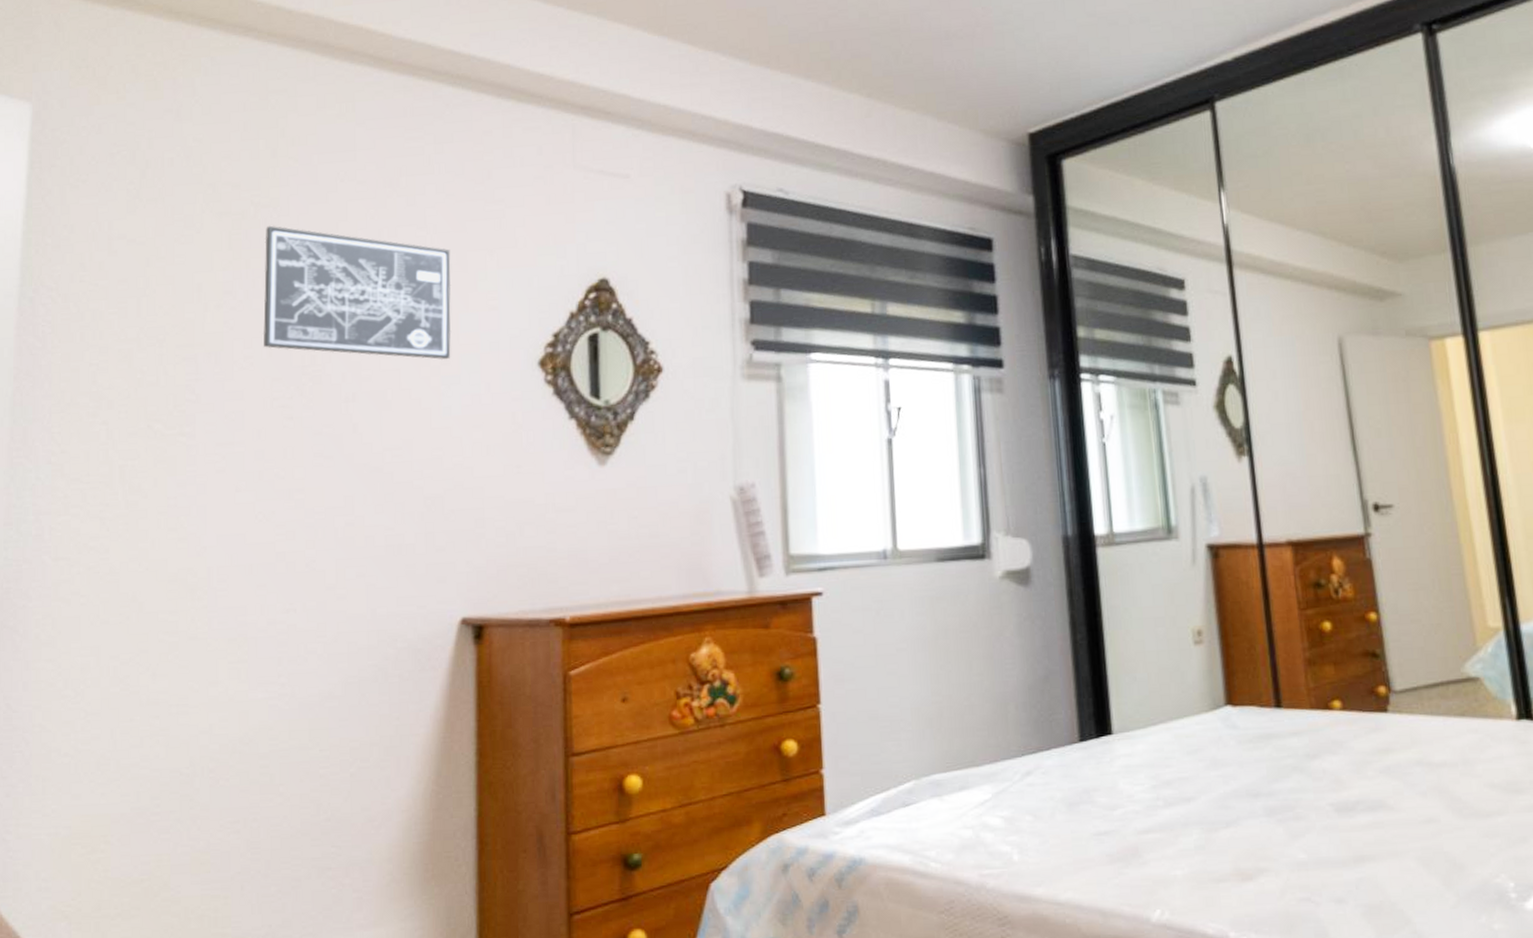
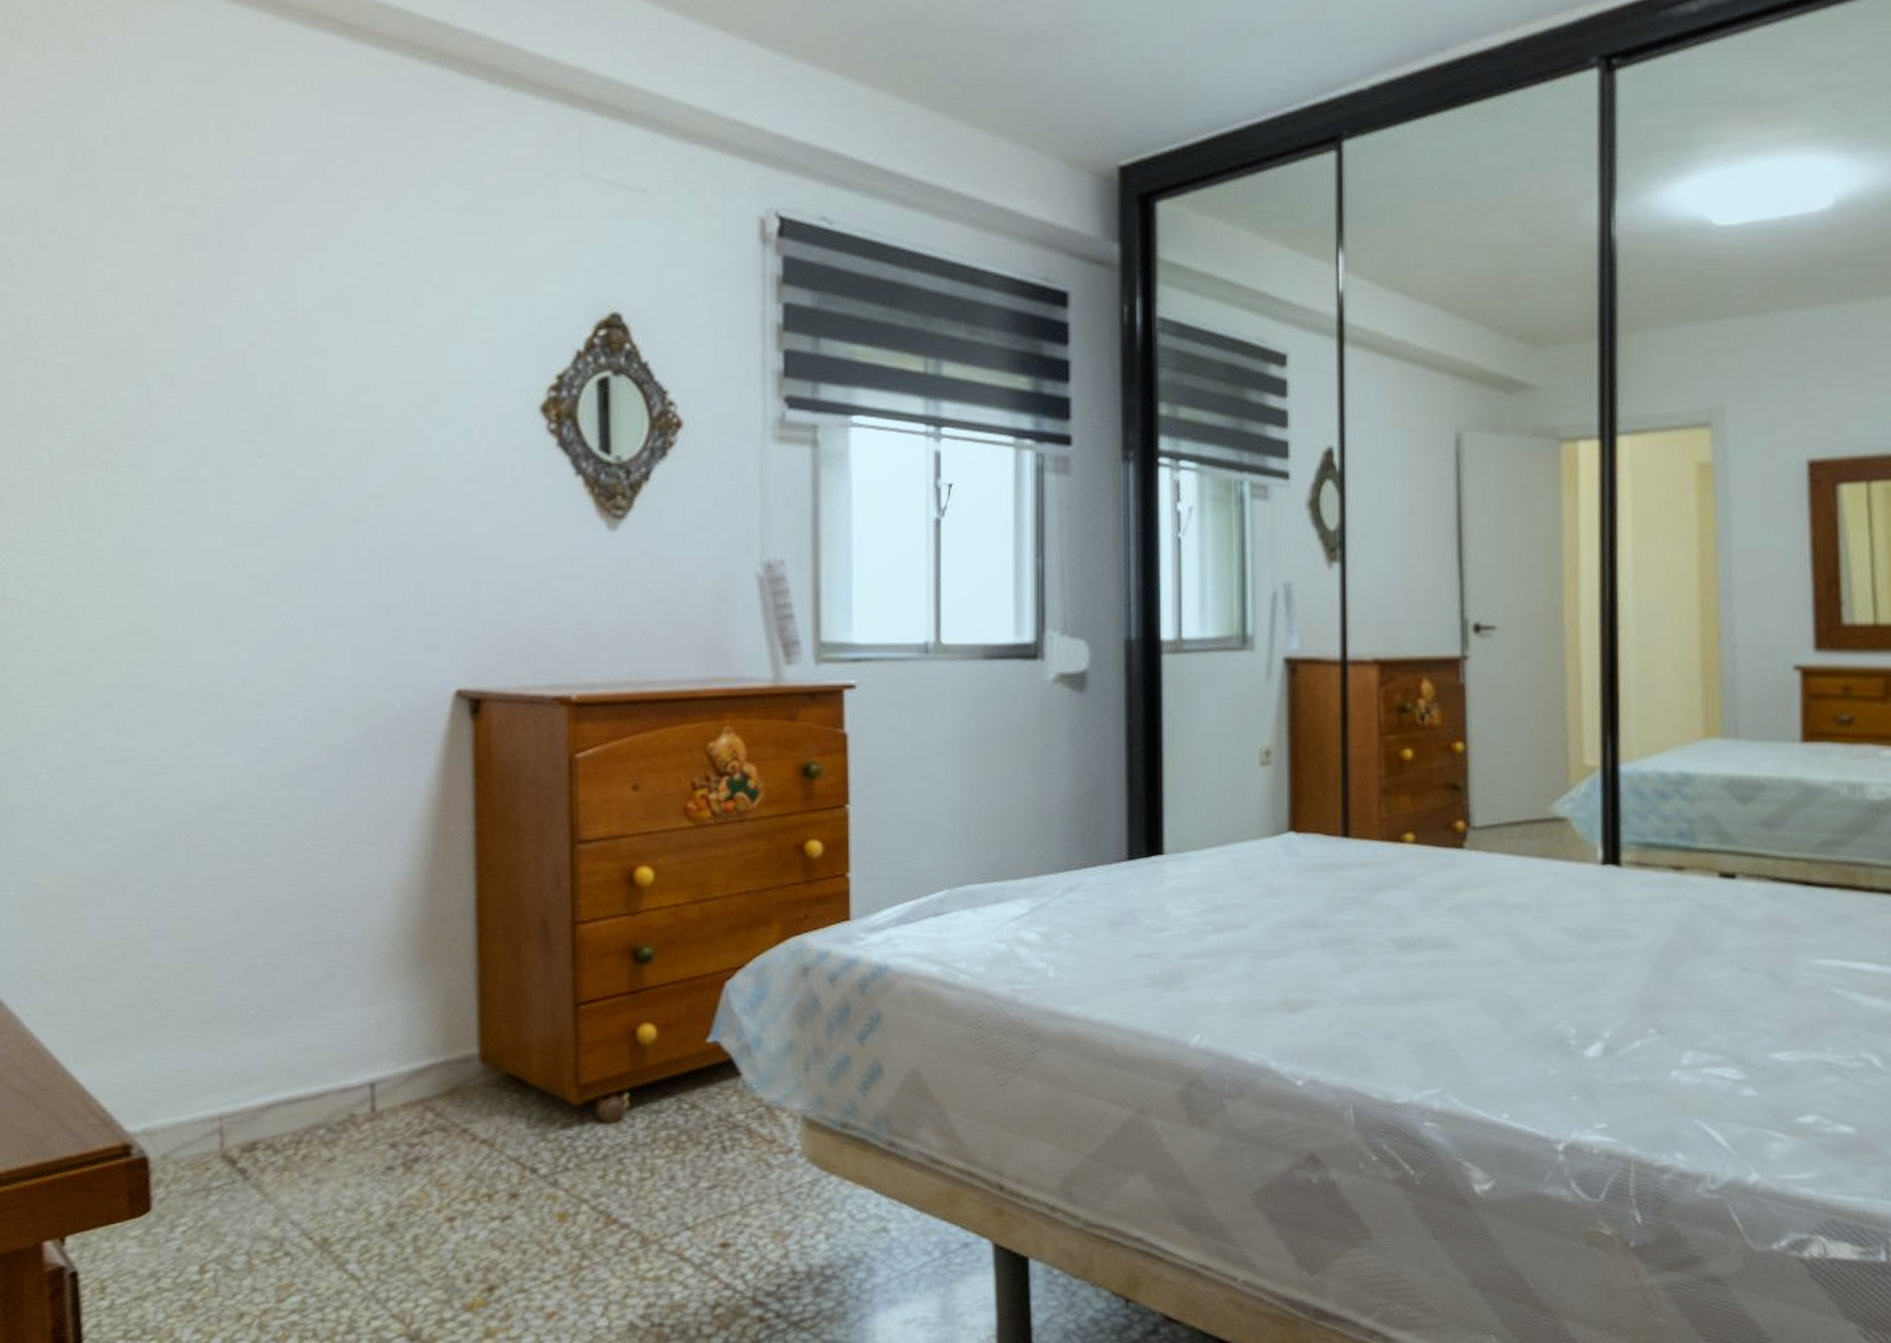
wall art: present [263,225,452,360] -> none [220,225,440,399]

